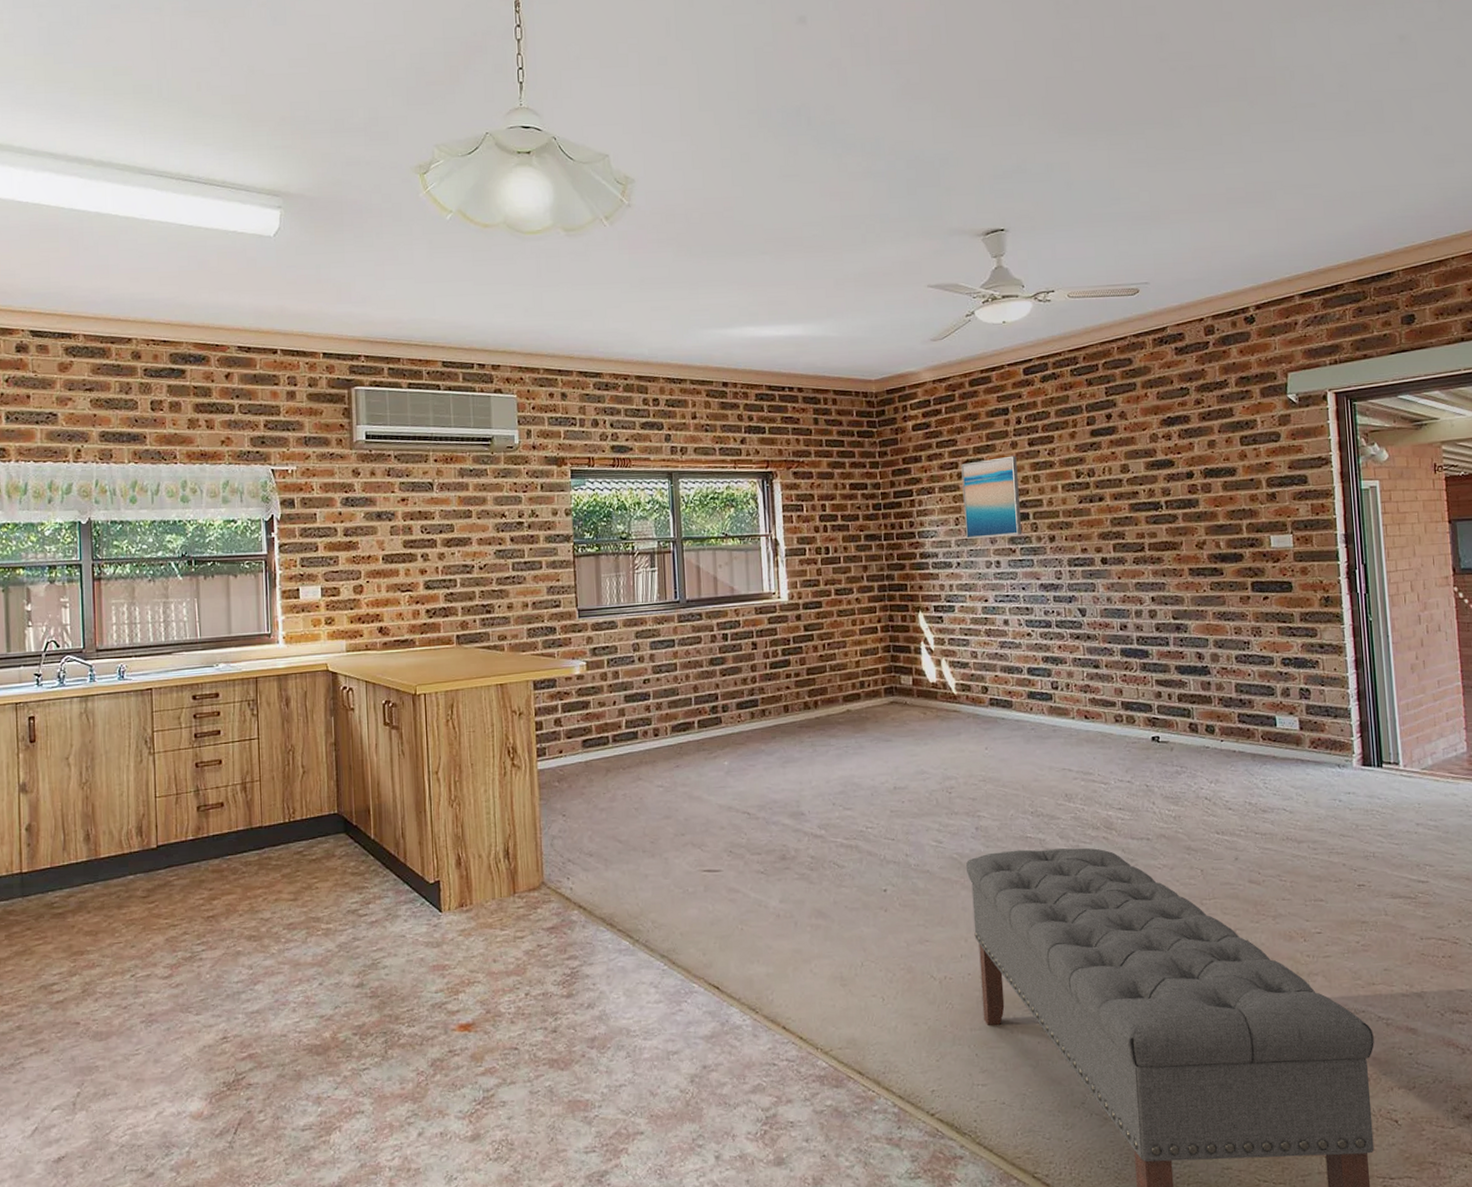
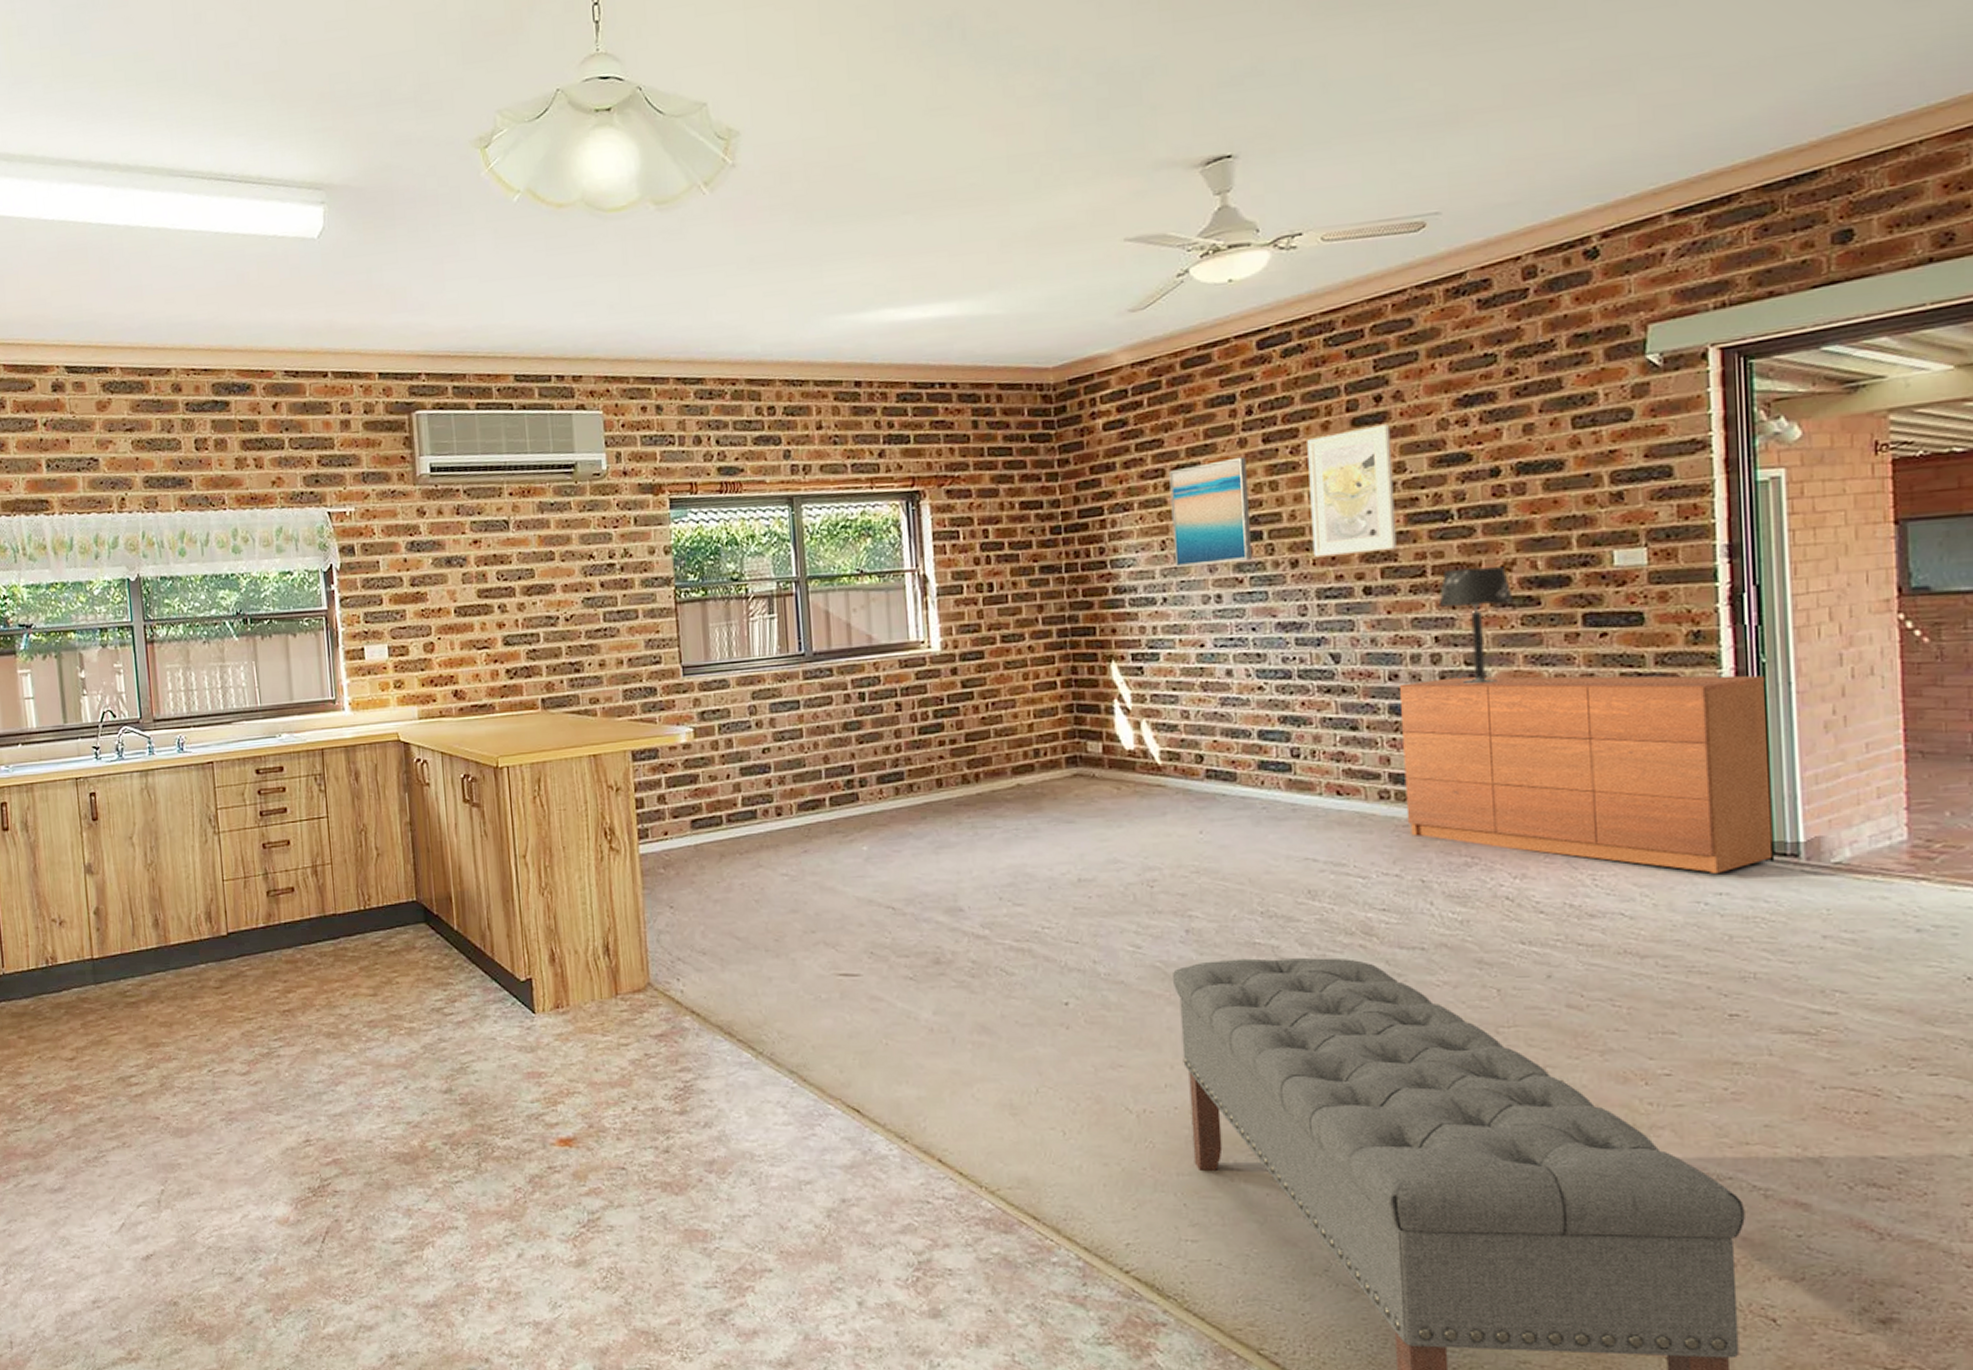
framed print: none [1060,436,1124,535] -> present [1307,424,1397,558]
dresser: none [1128,627,1382,778] -> present [1400,675,1773,873]
table lamp: none [1153,545,1205,634] -> present [1438,566,1513,684]

